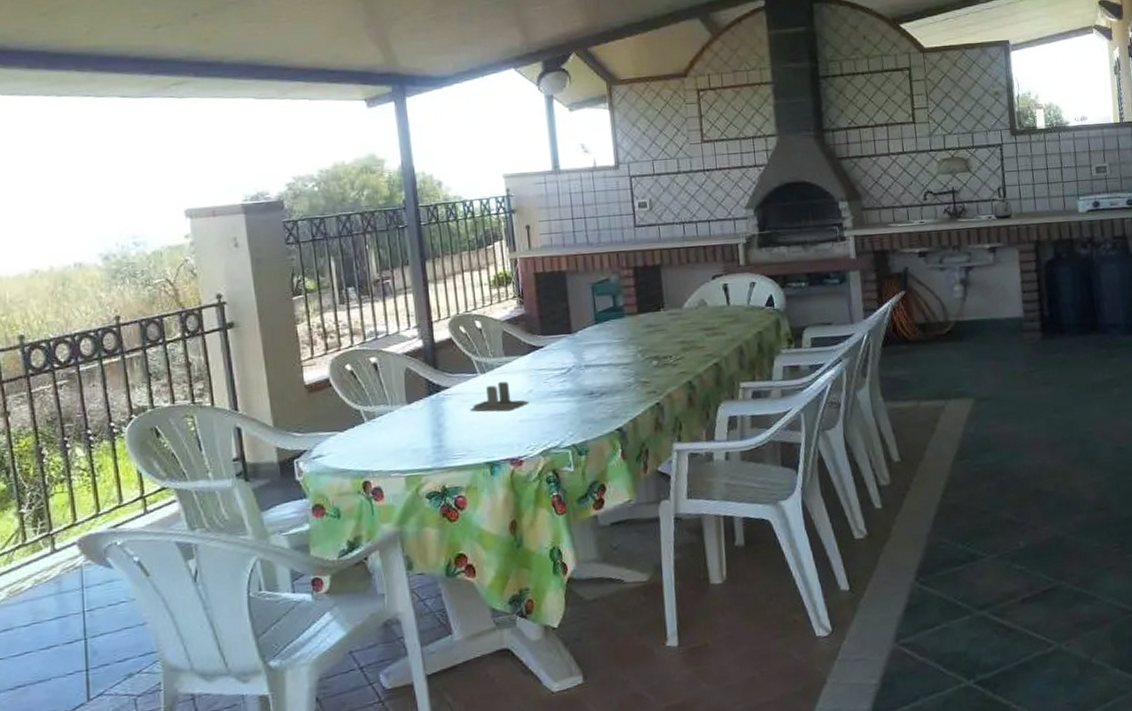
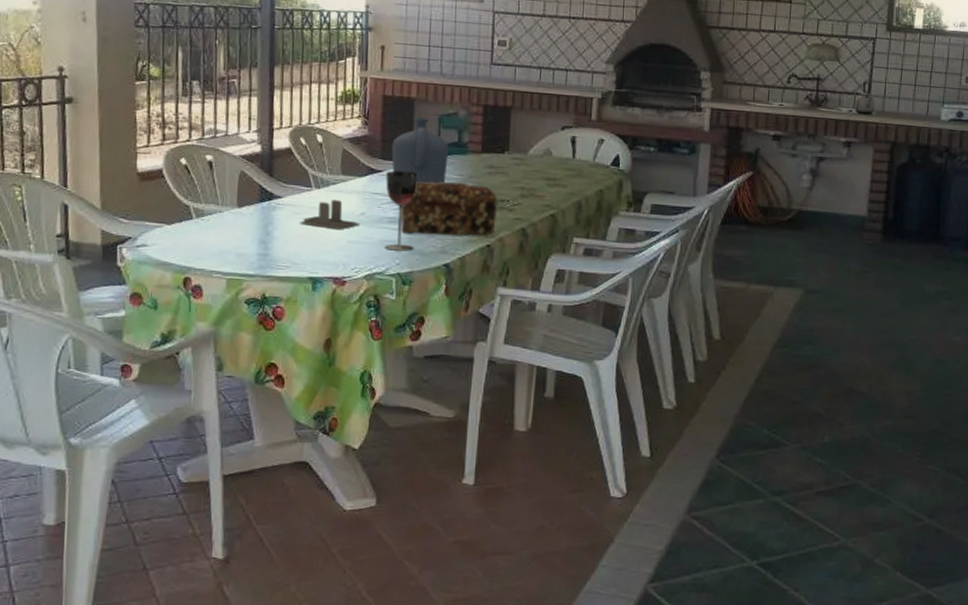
wineglass: none [548,343,585,423] -> present [385,171,418,251]
water jug: none [549,288,607,352] -> present [391,117,449,183]
bread loaf: none [567,345,662,405] -> present [401,180,497,236]

